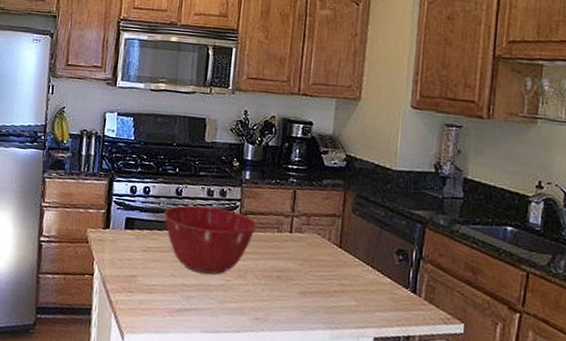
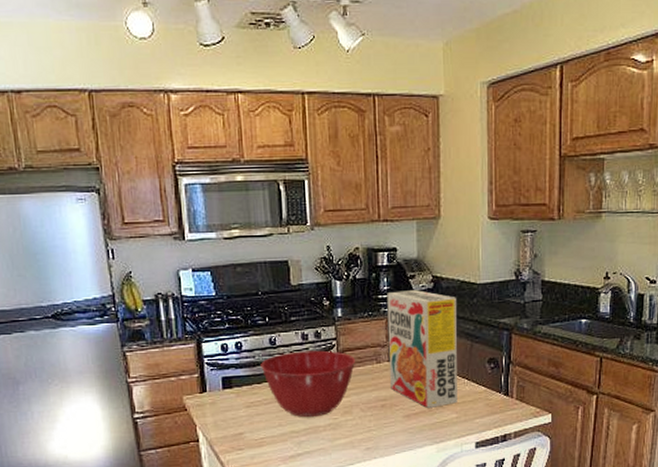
cereal box: none [288,164,369,291] -> present [387,290,457,408]

